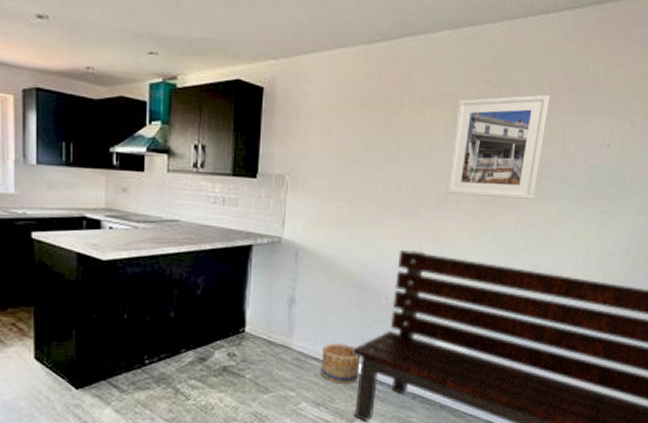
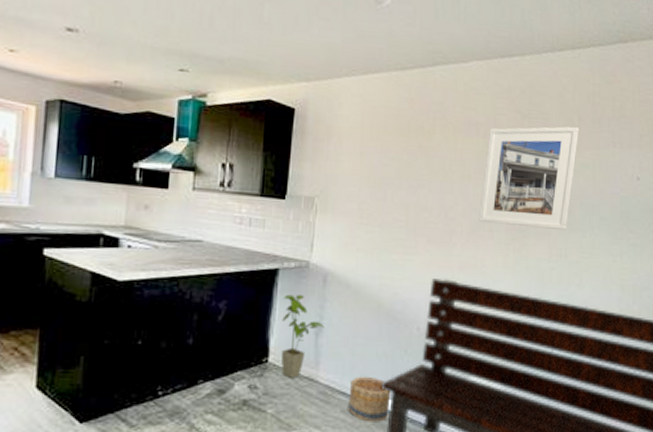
house plant: none [257,269,298,346] -> present [281,294,325,378]

